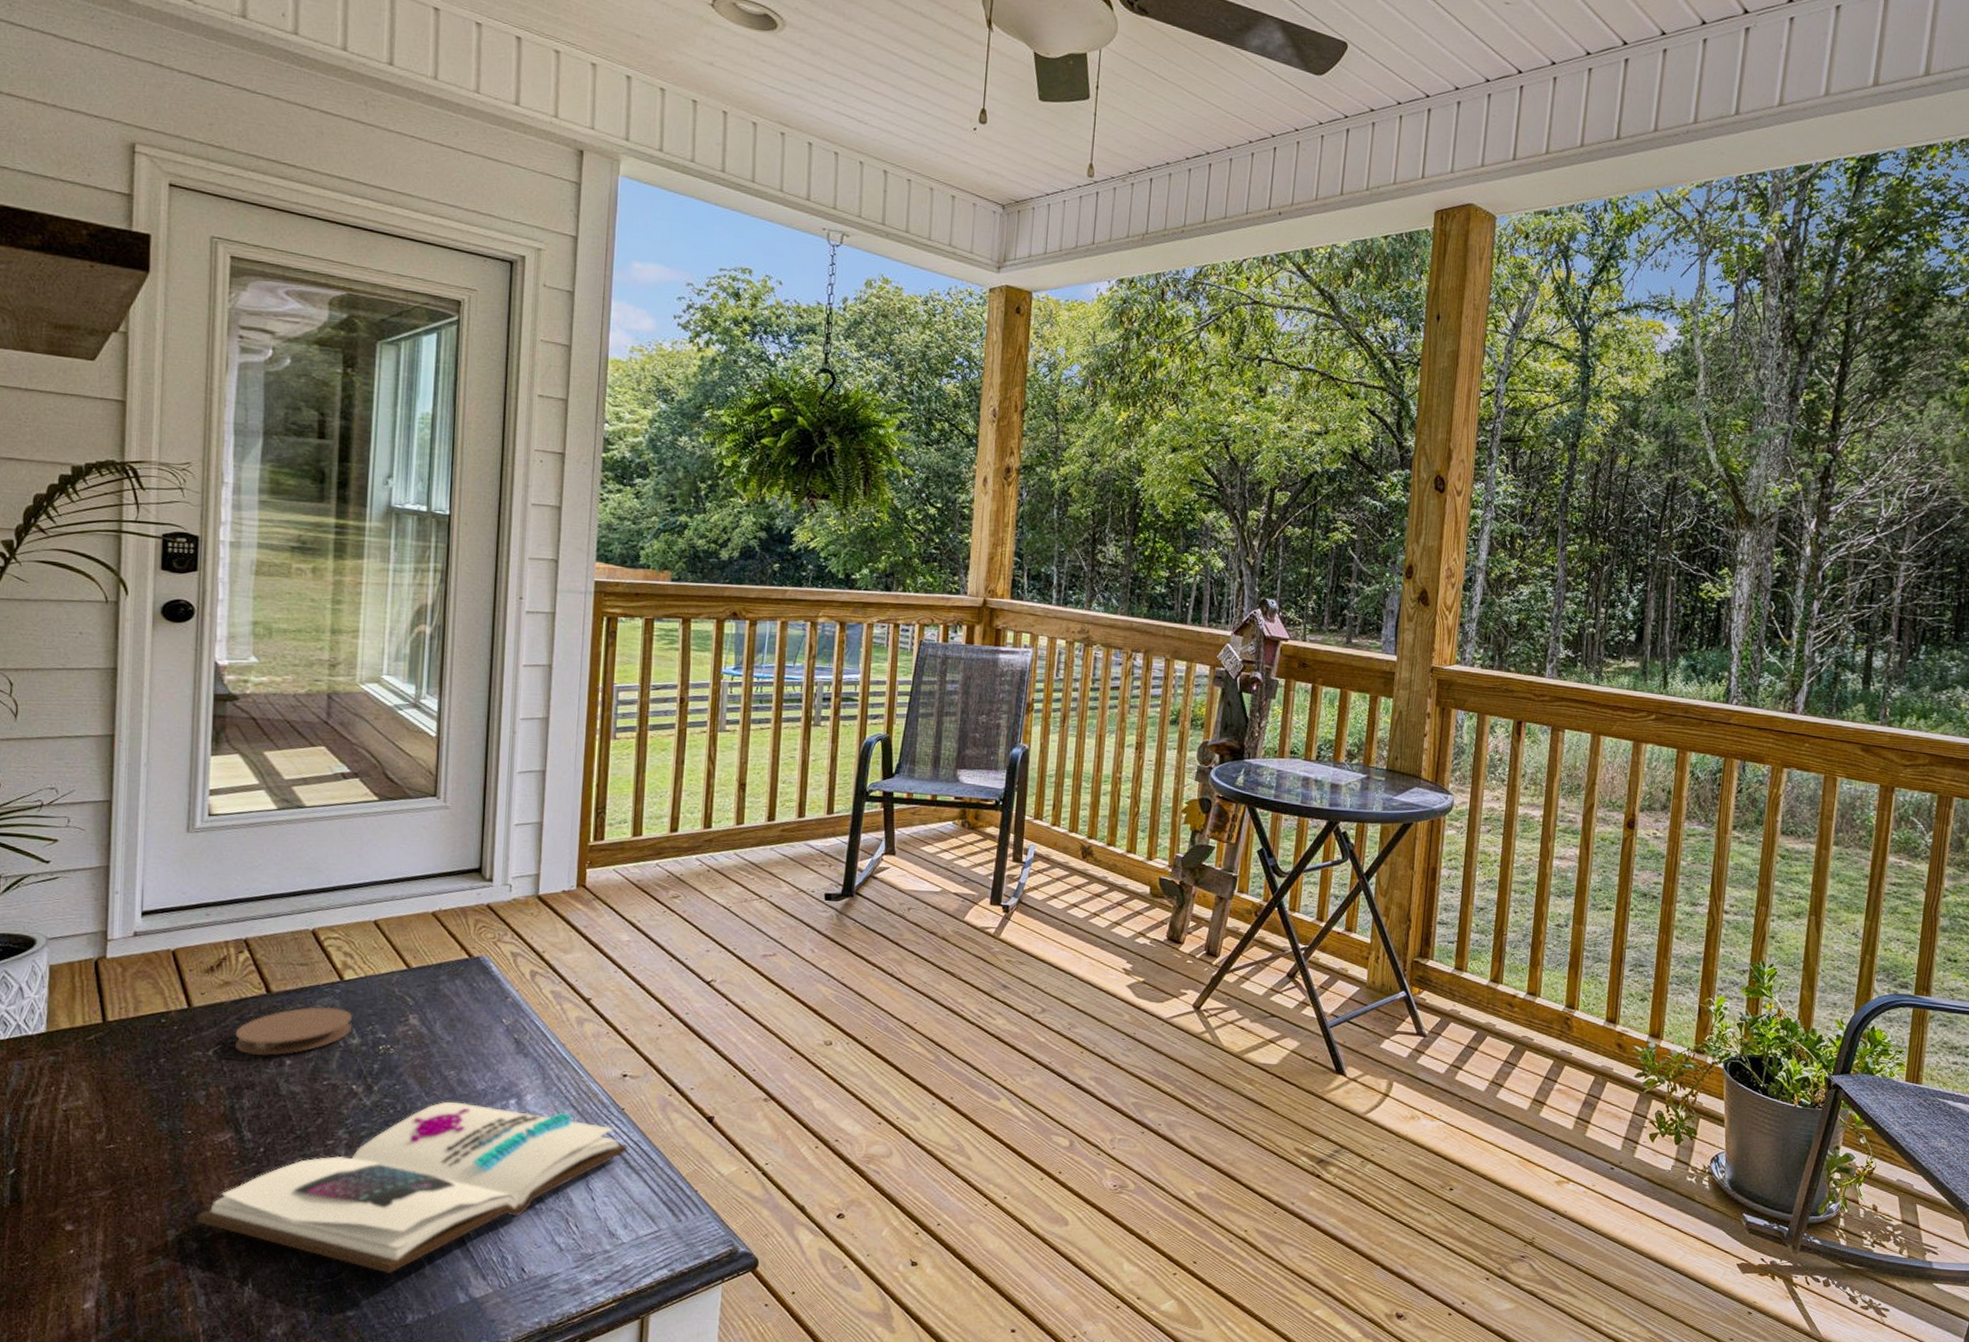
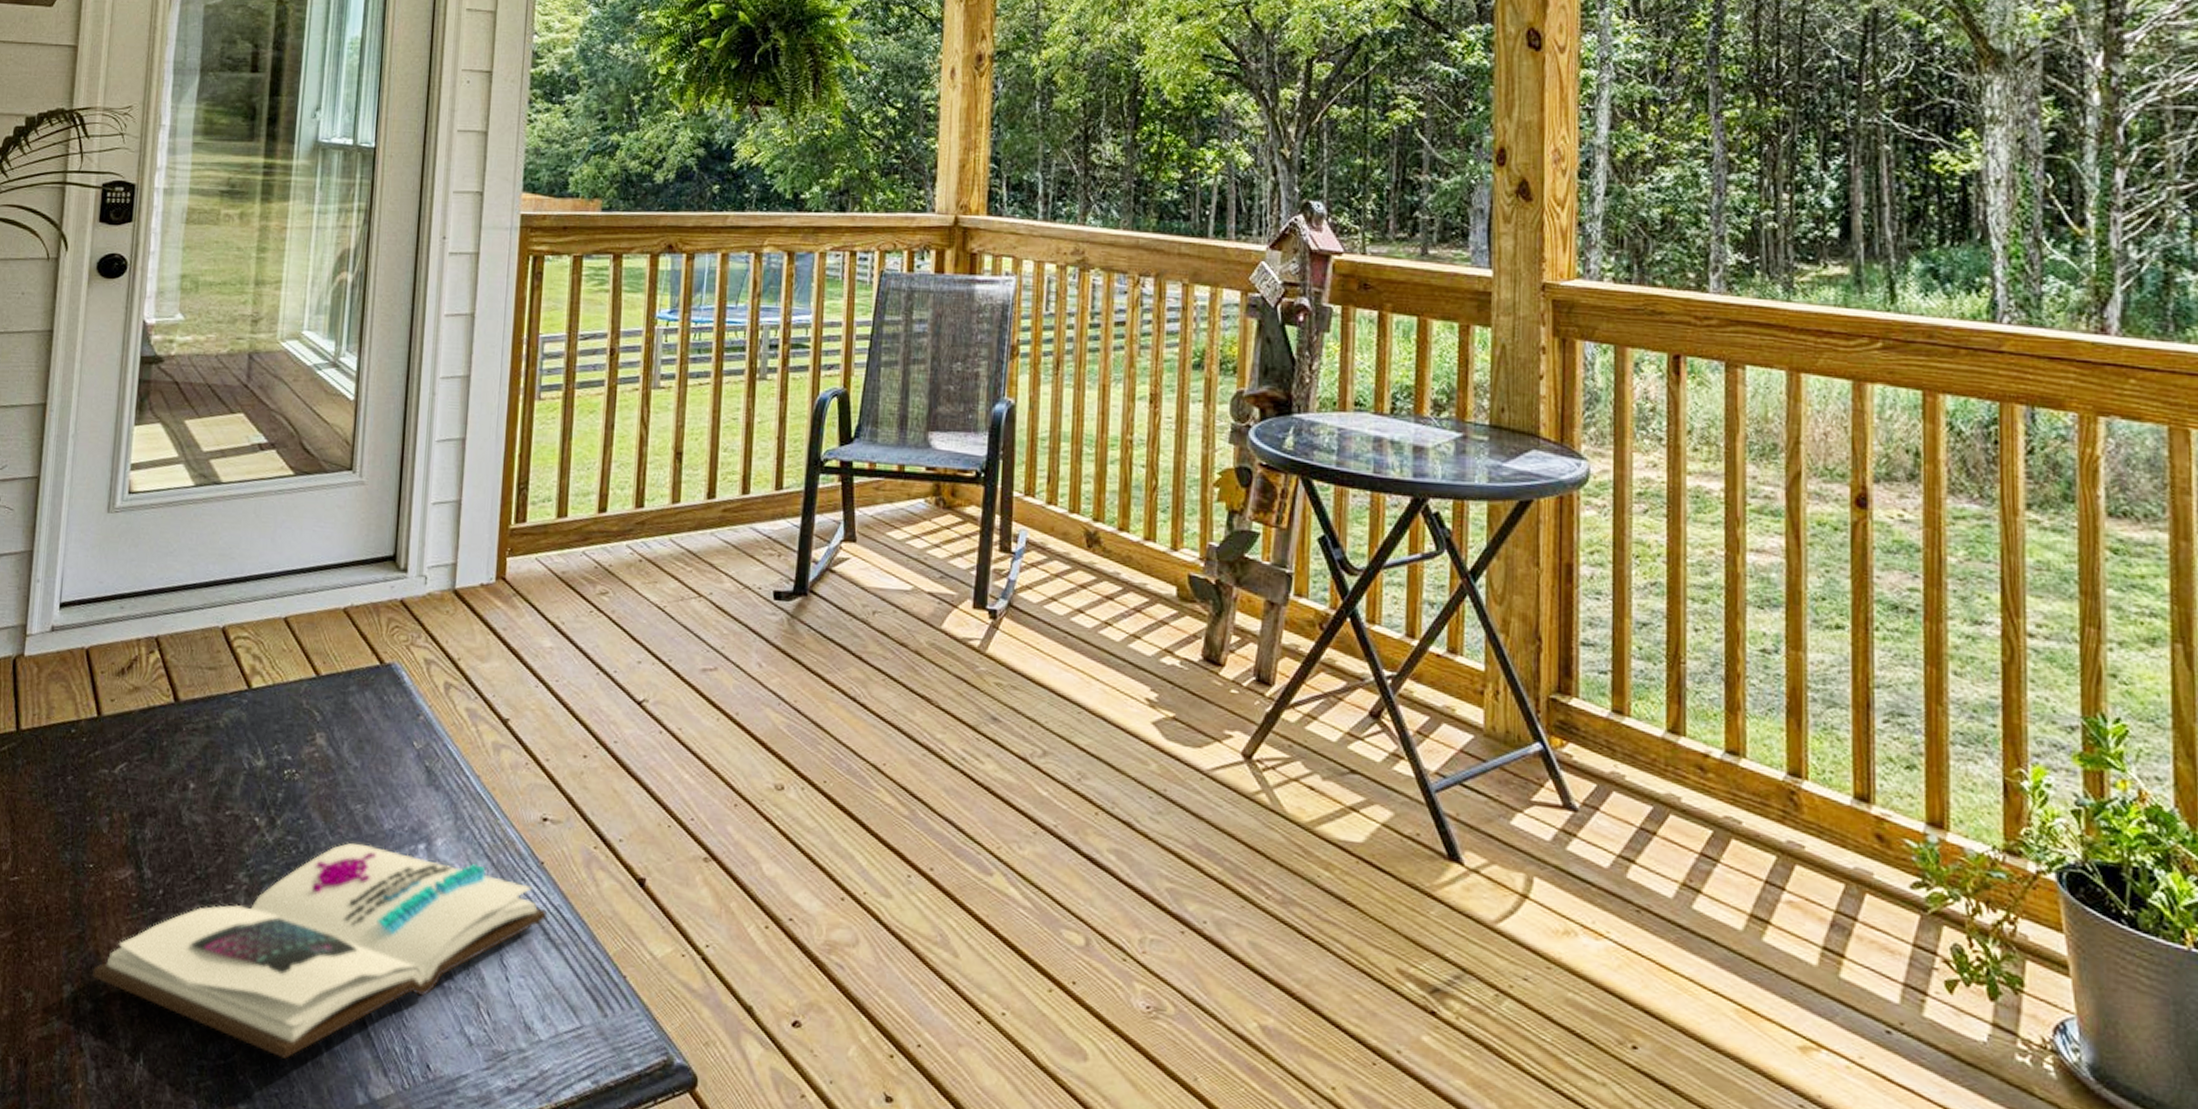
coaster: present [235,1006,353,1055] -> none [141,719,259,777]

